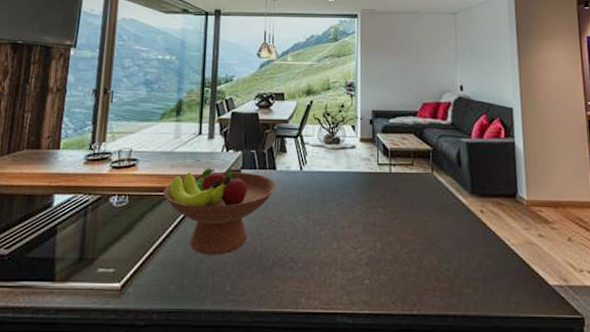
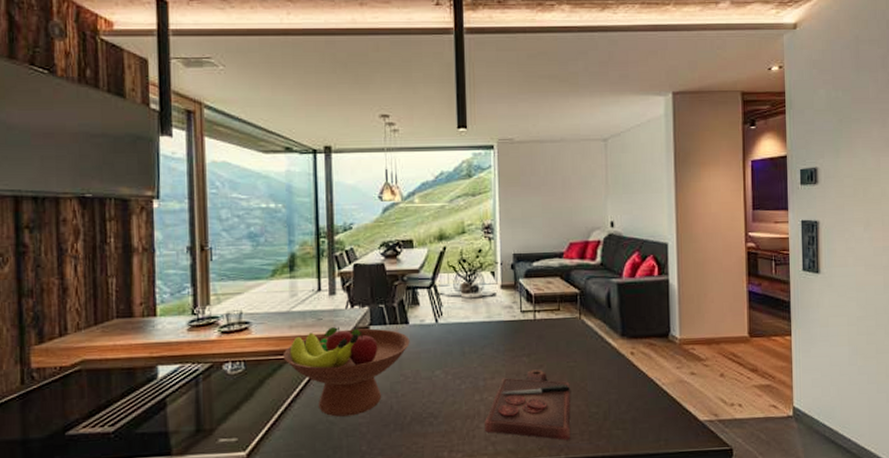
cutting board: none [340,221,423,295] -> present [484,369,571,440]

